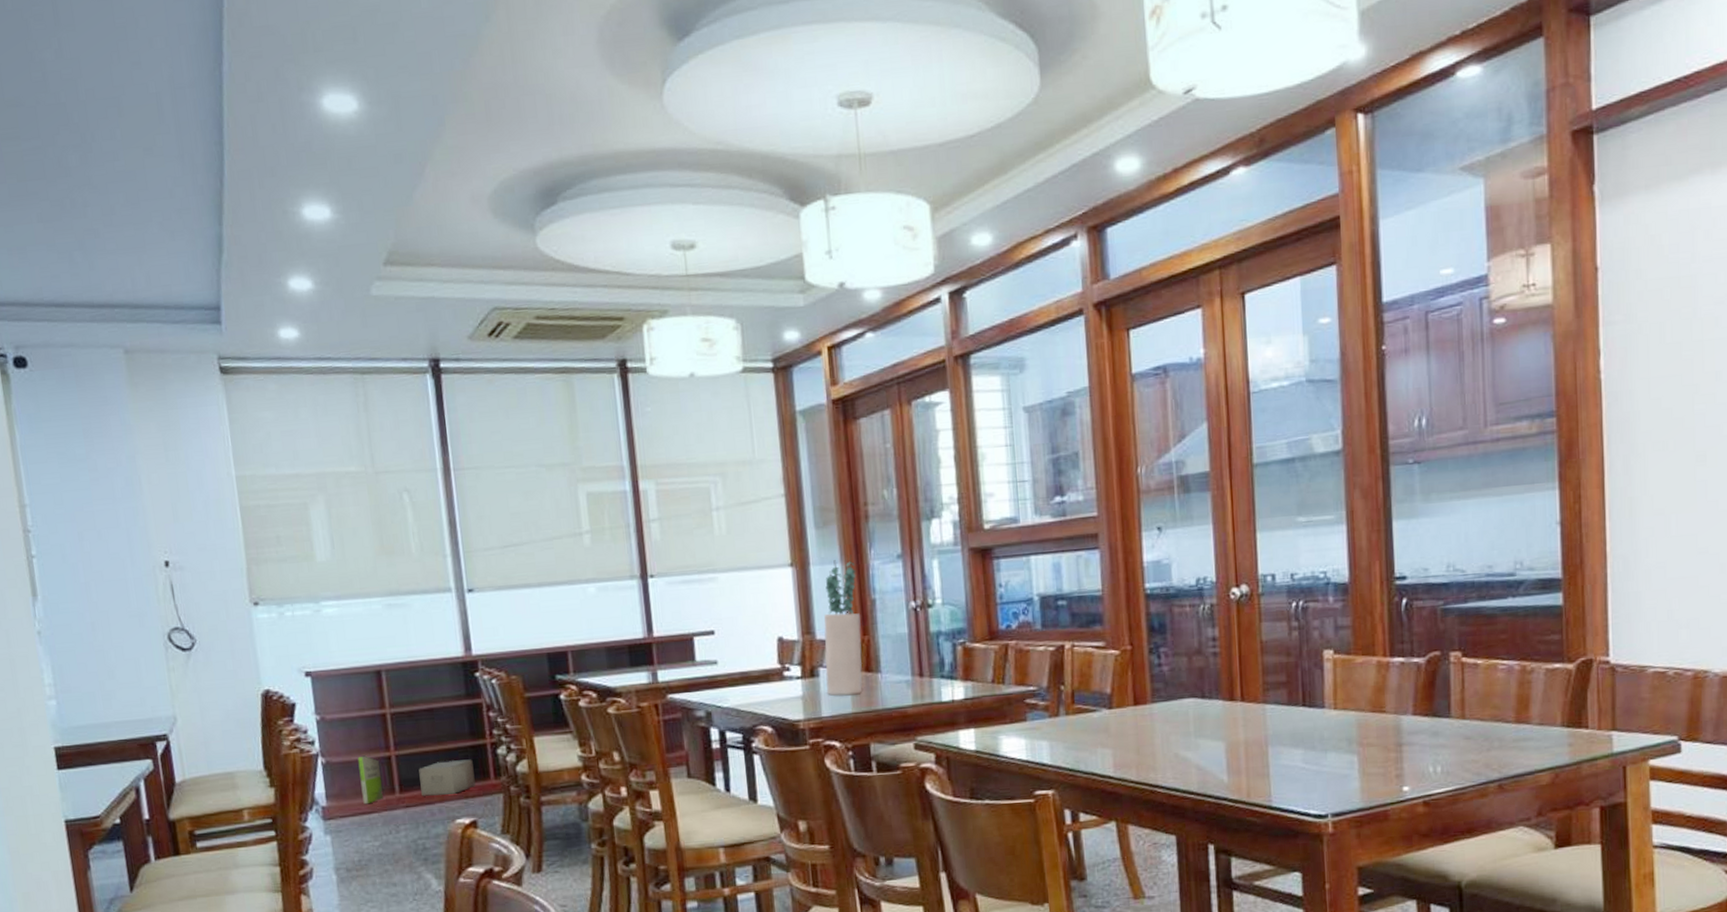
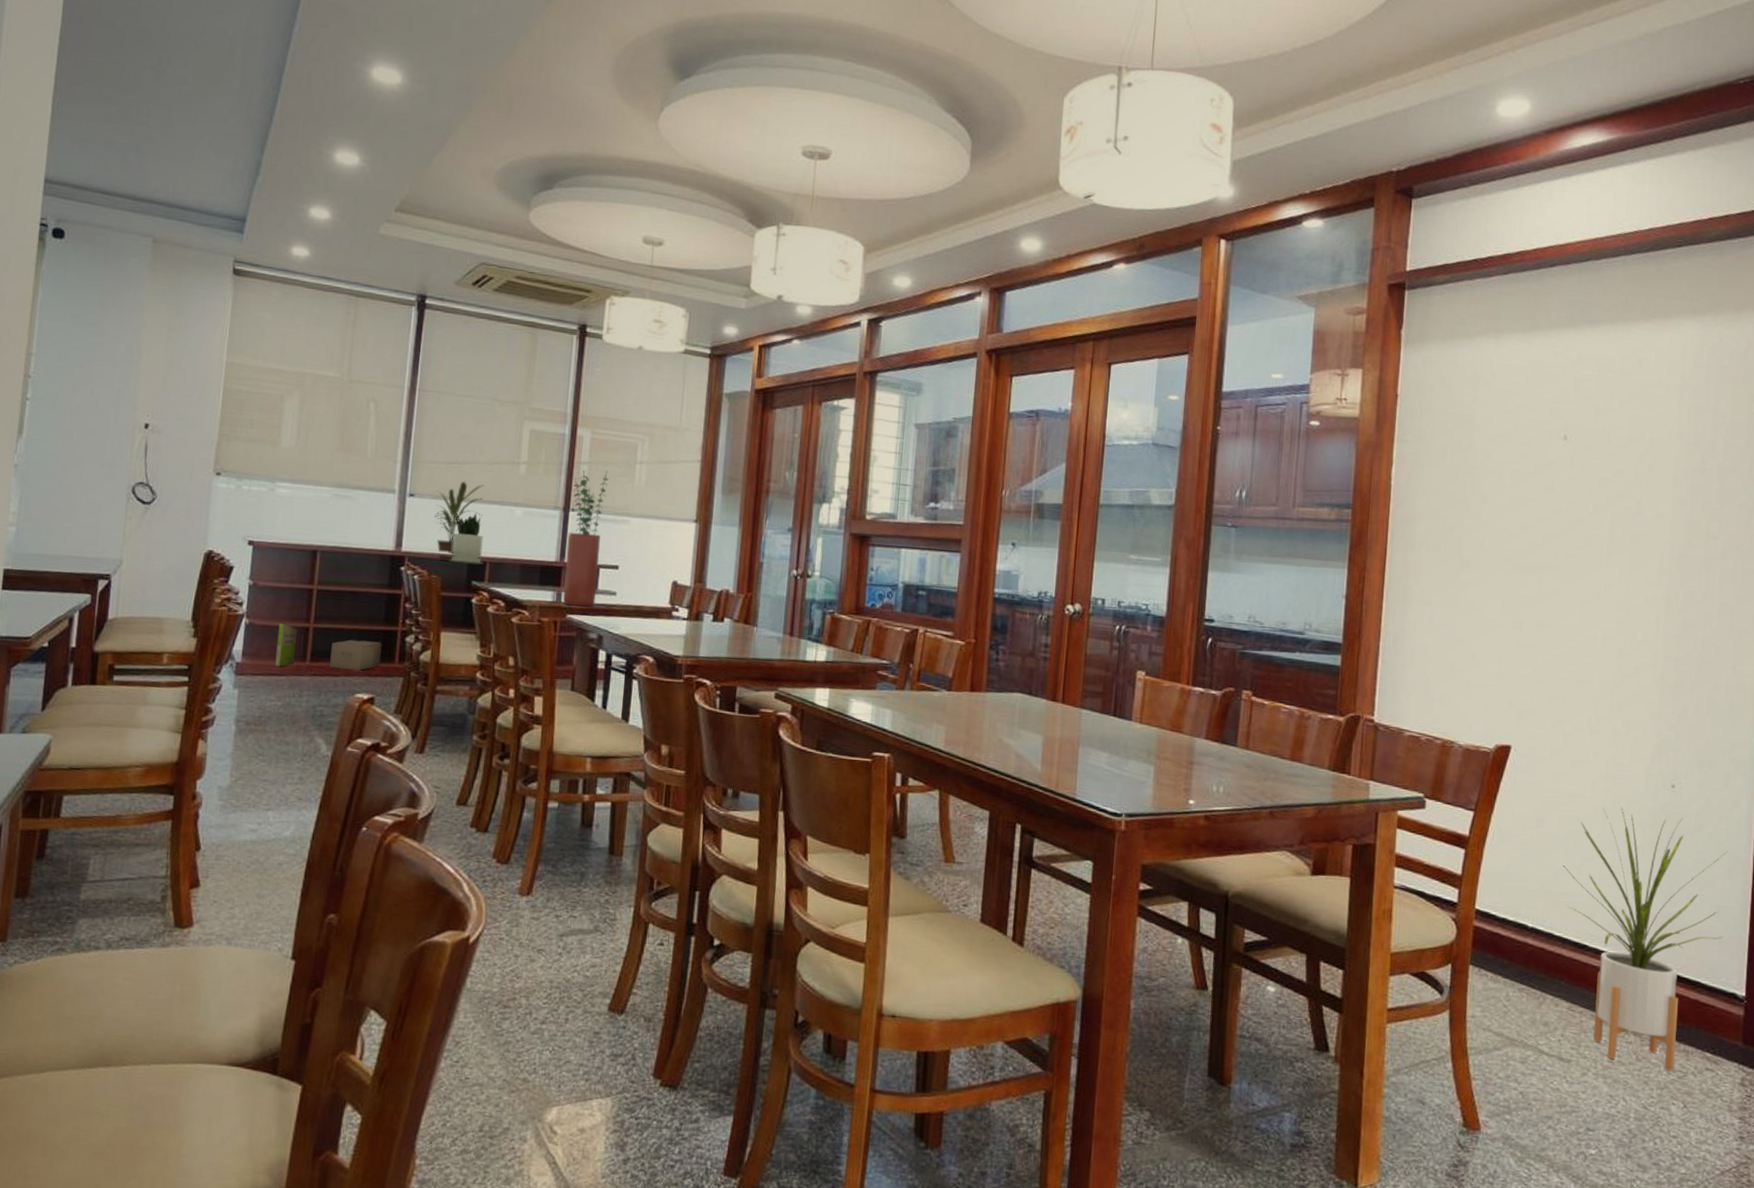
potted plant: none [498,564,552,659] -> present [434,481,485,562]
planter: none [522,598,565,659] -> present [448,512,484,566]
vase: none [646,525,696,685] -> present [562,471,609,607]
vase: present [824,555,863,697] -> none [707,521,751,644]

